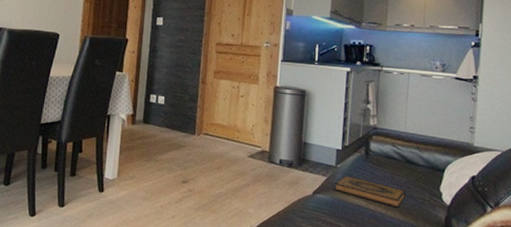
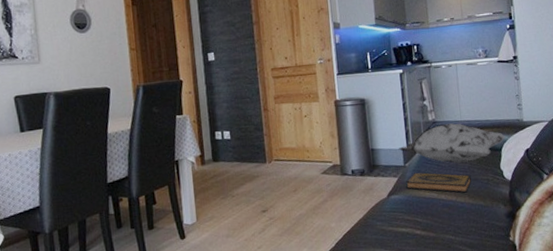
decorative pillow: none [332,132,452,177] -> present [398,123,507,163]

